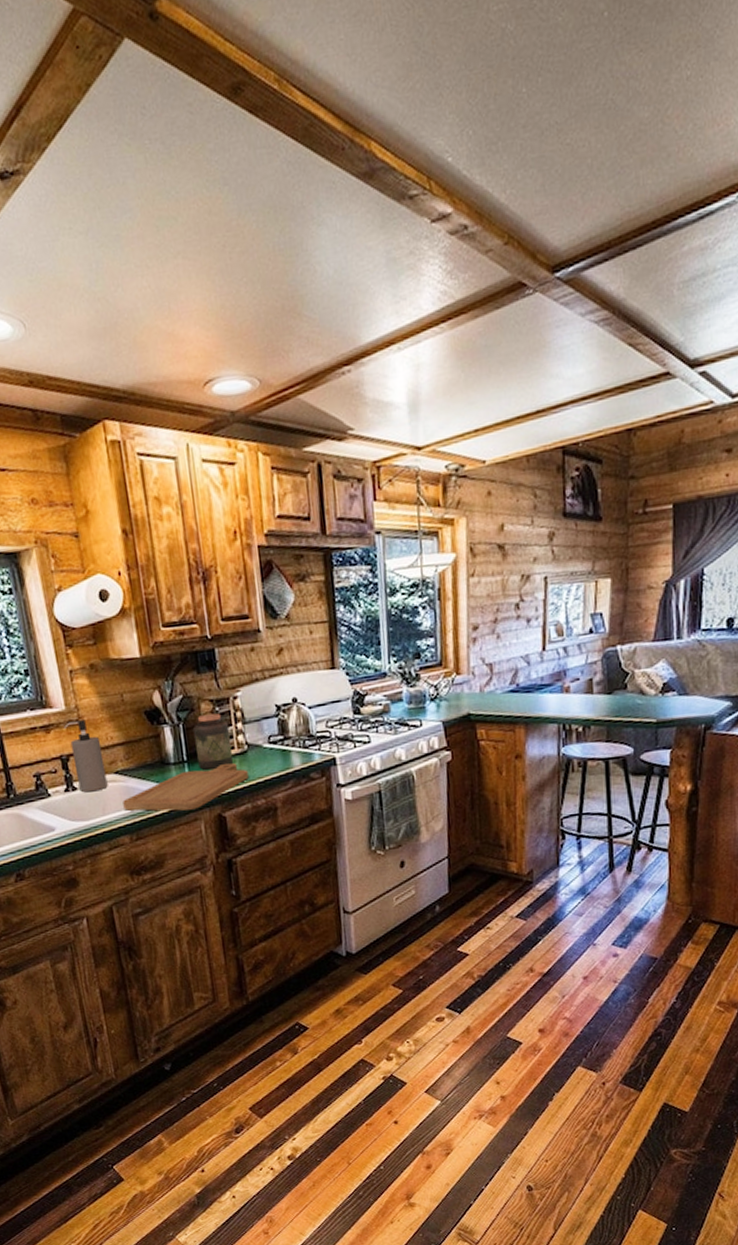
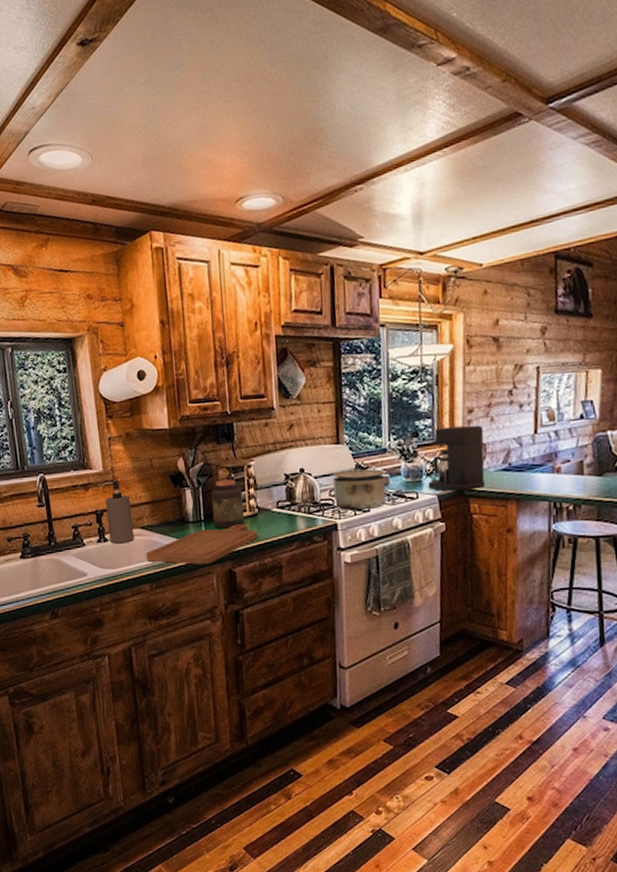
saucepan: none [329,695,388,742] -> present [333,469,387,511]
coffee maker: none [432,643,493,718] -> present [428,425,486,492]

